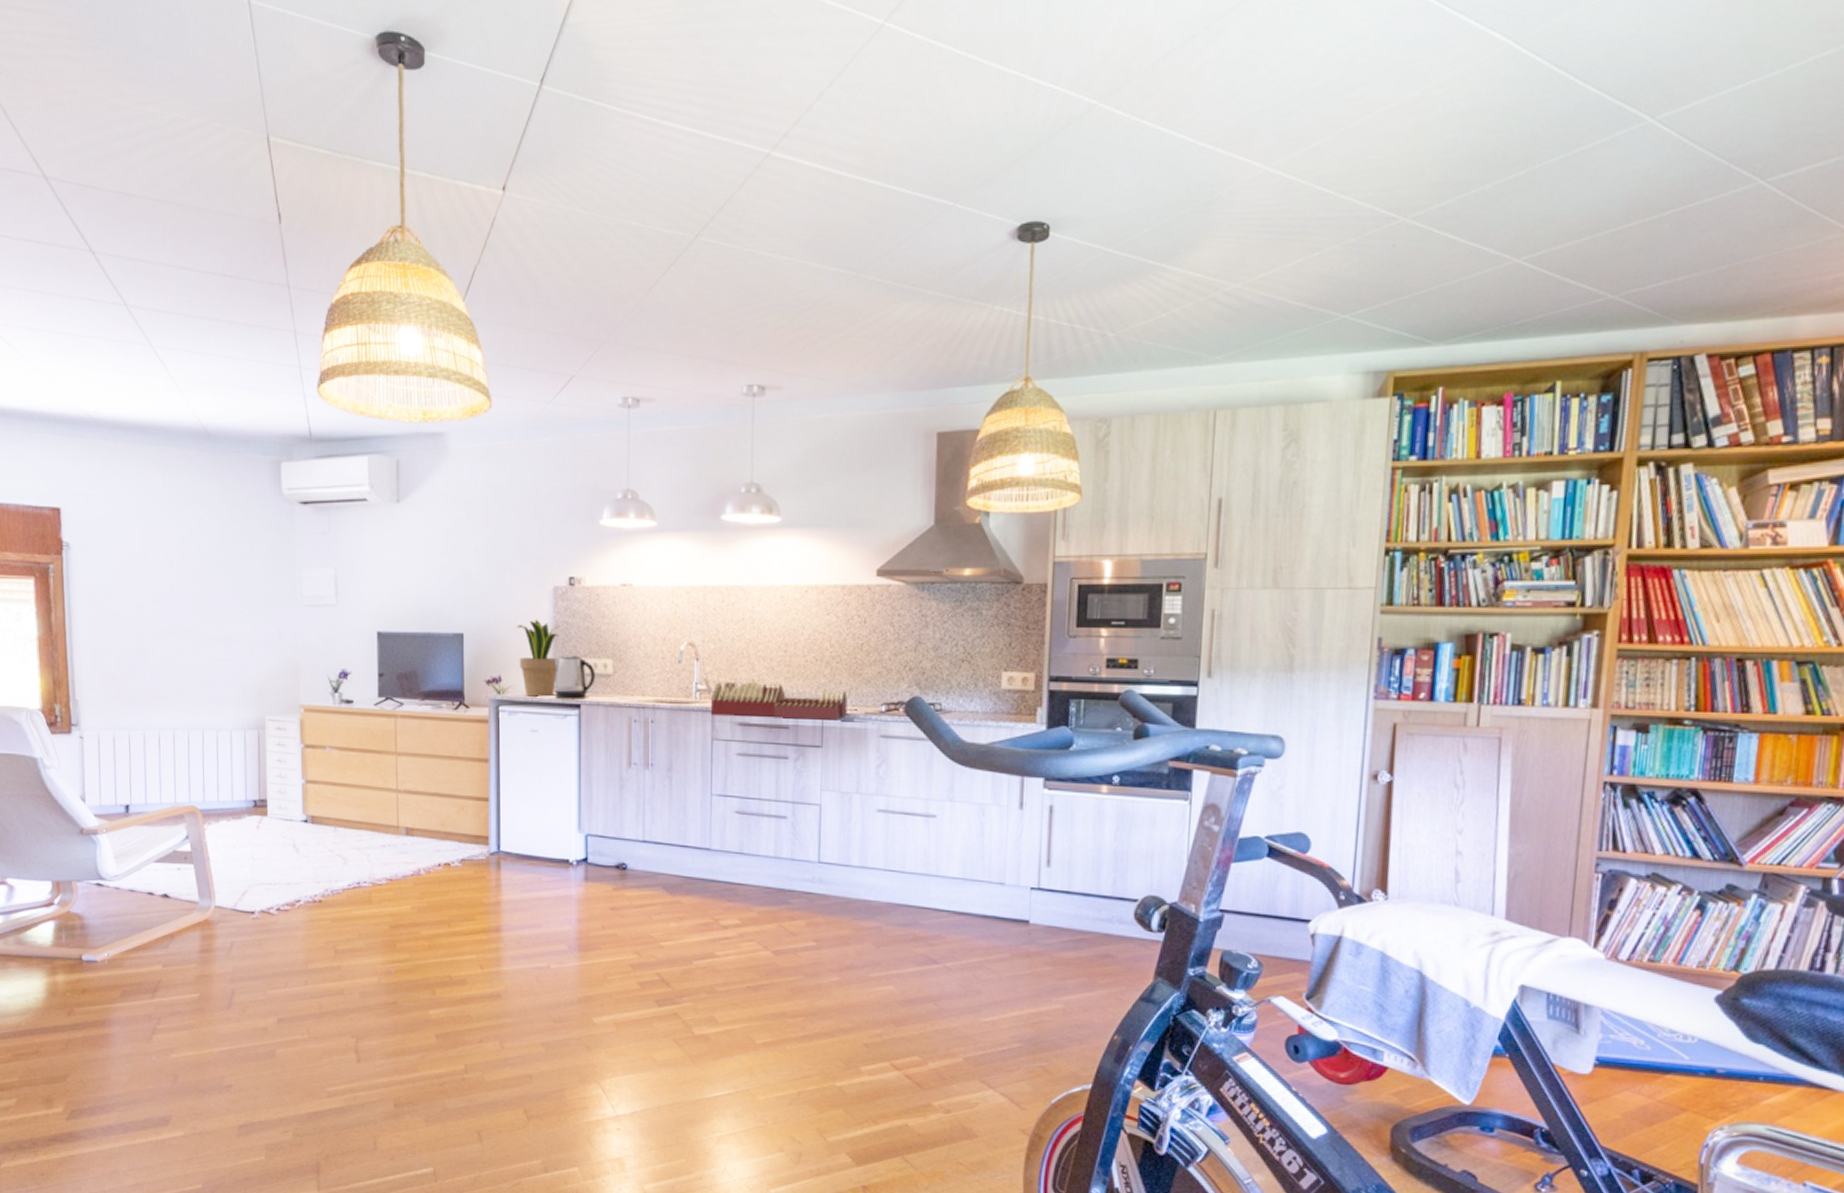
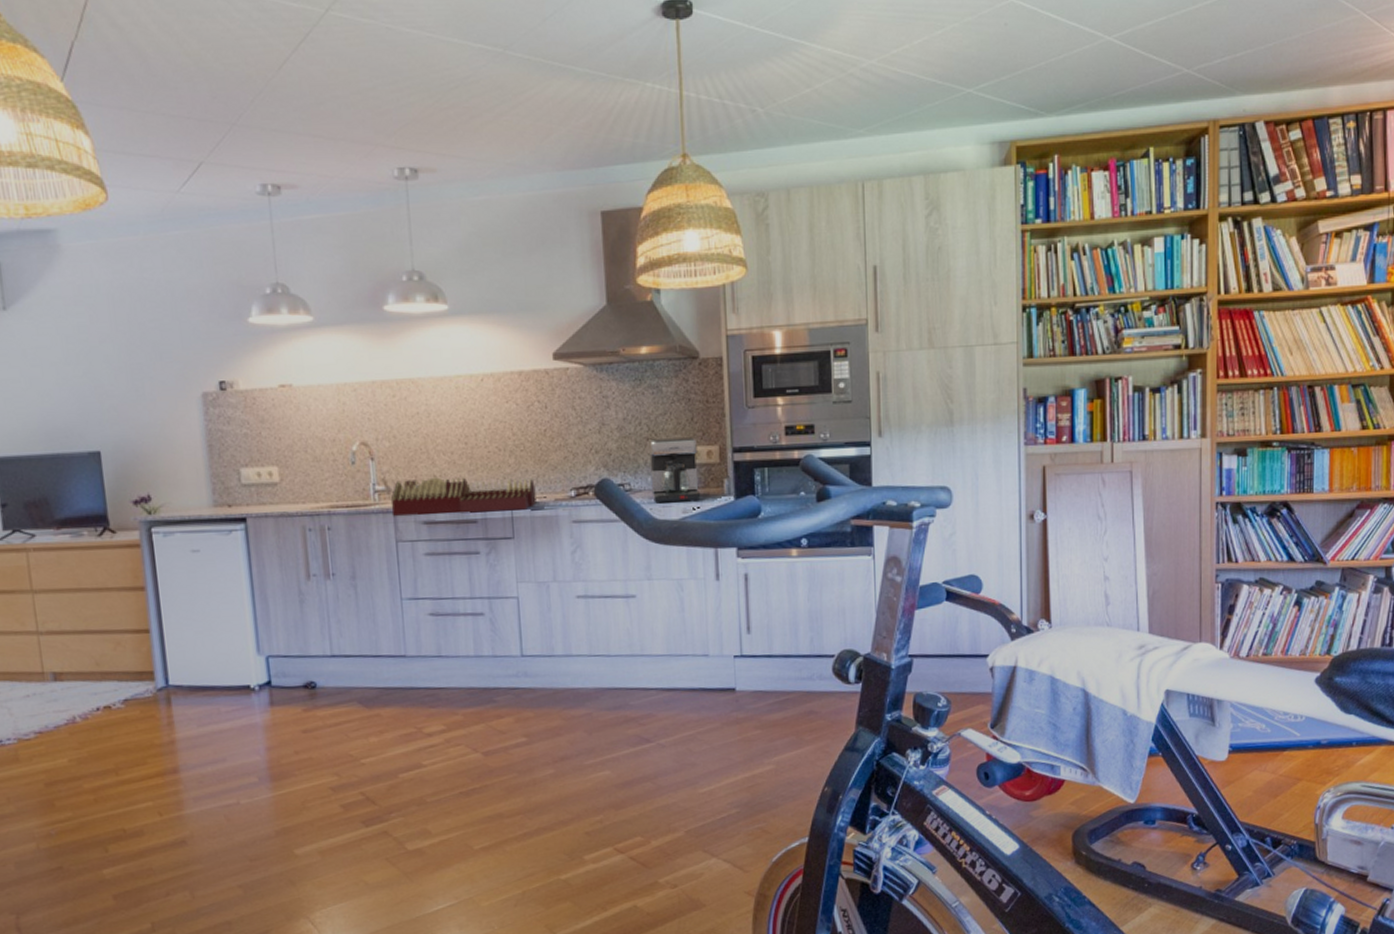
potted plant: present [516,620,560,697] -> none [162,430,216,514]
kettle: present [554,655,596,701] -> none [211,465,261,515]
coffee maker: none [962,661,1013,727] -> present [649,437,701,503]

